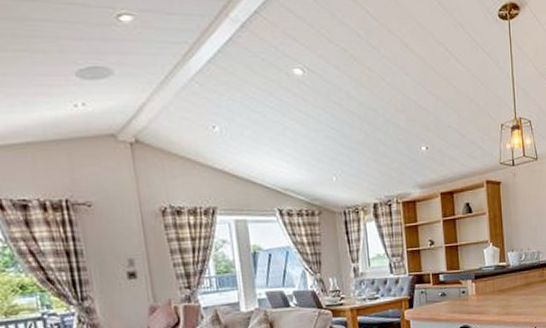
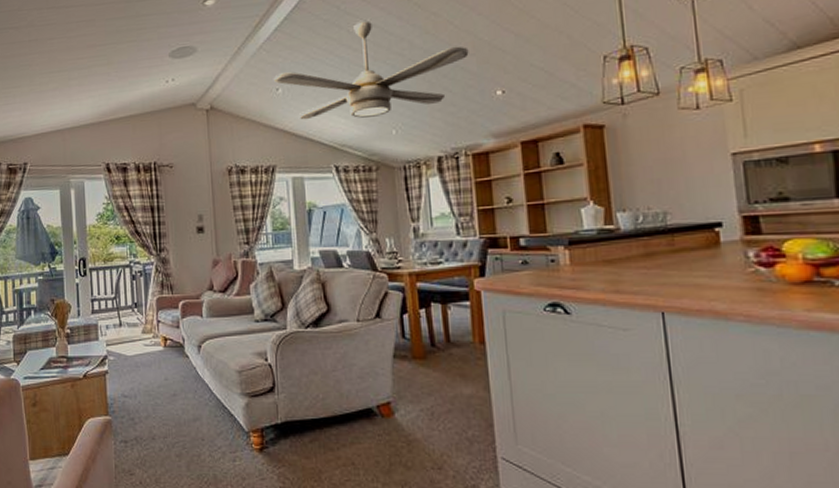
ceiling fan: none [208,66,399,163] -> present [273,21,469,120]

